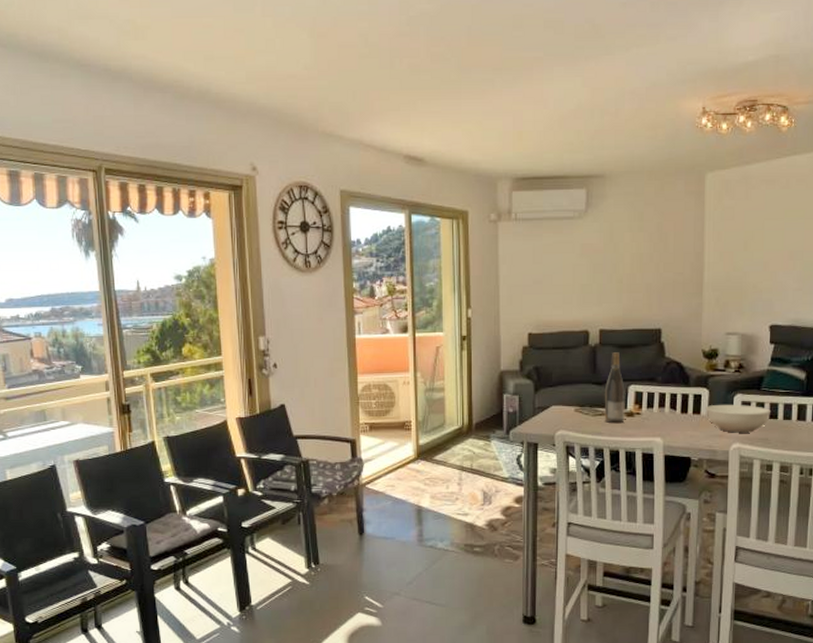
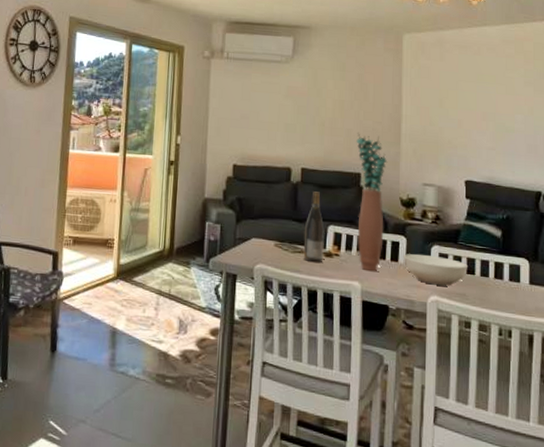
vase: none [656,287,690,427] -> present [356,133,388,272]

